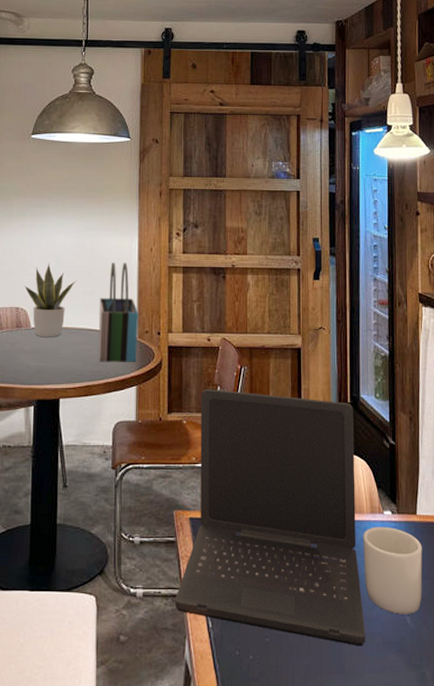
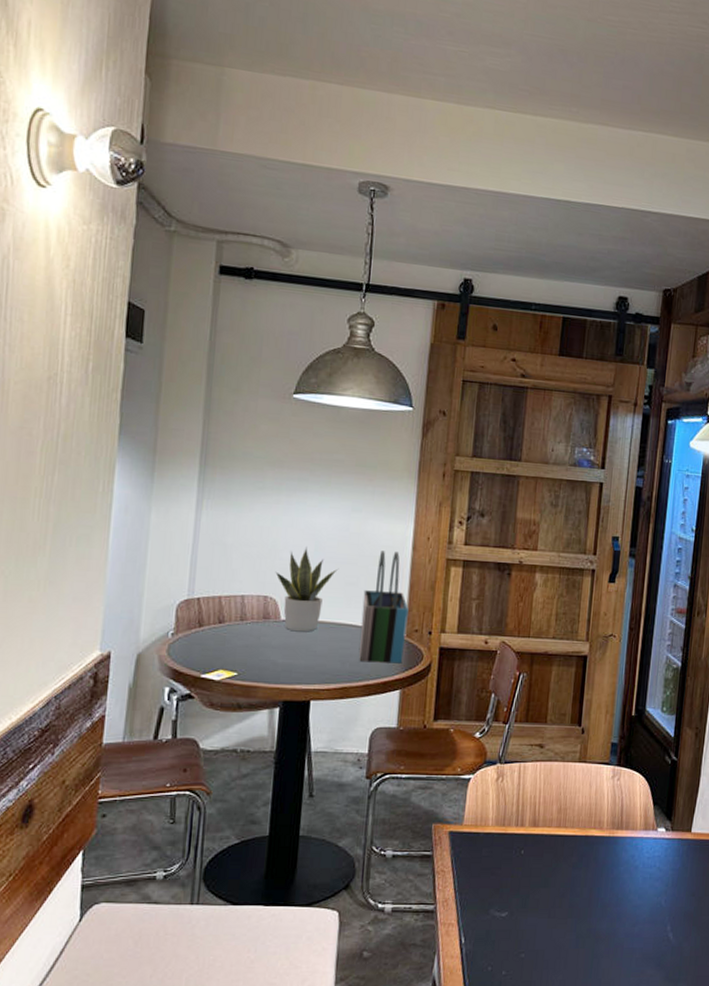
laptop: present [175,389,366,646] -> none [426,696,638,962]
mug: present [363,526,423,615] -> none [630,843,693,931]

